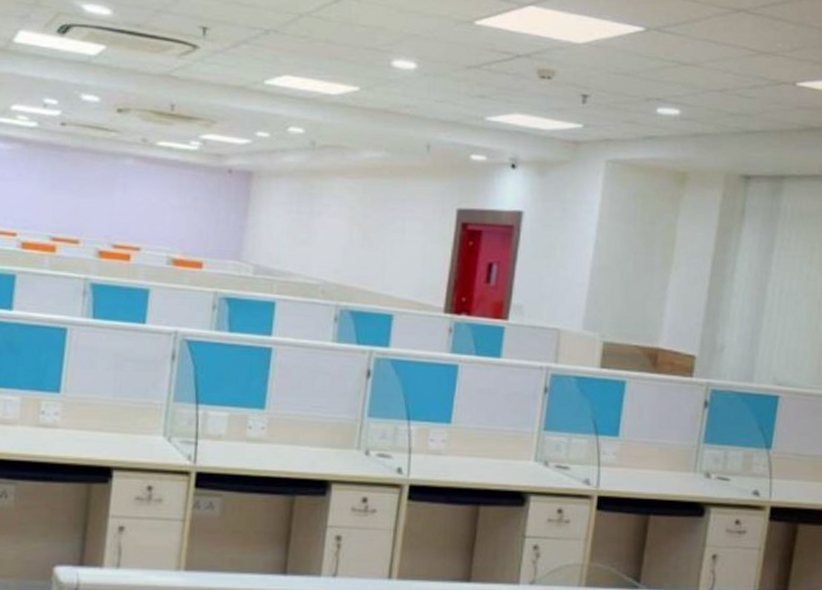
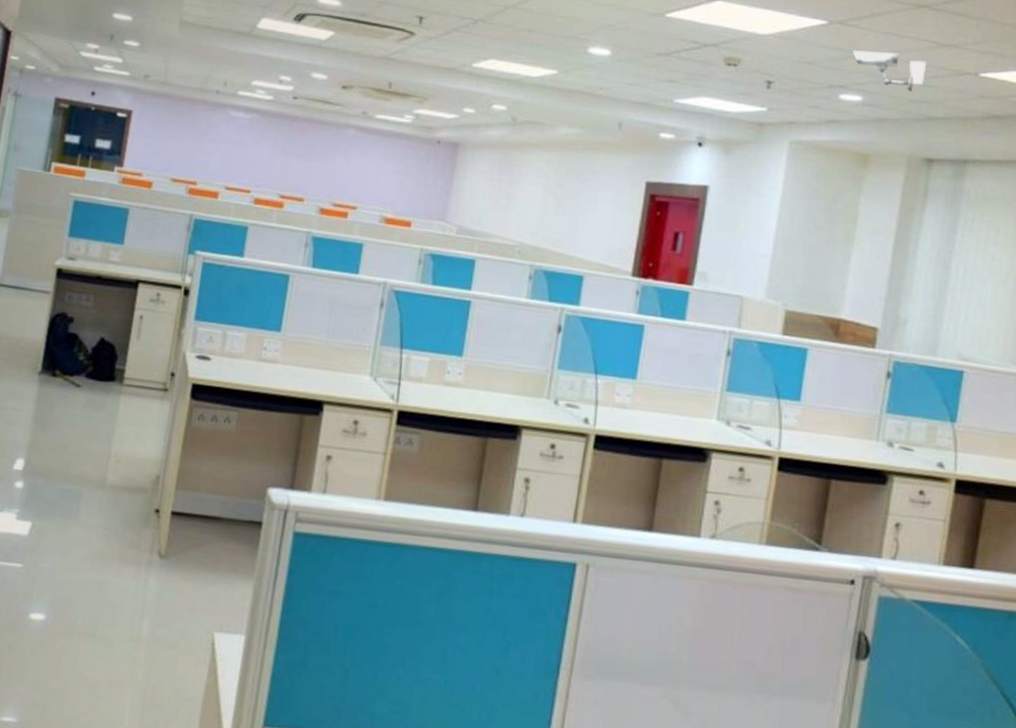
security camera: none [671,59,745,104] -> present [853,50,927,92]

